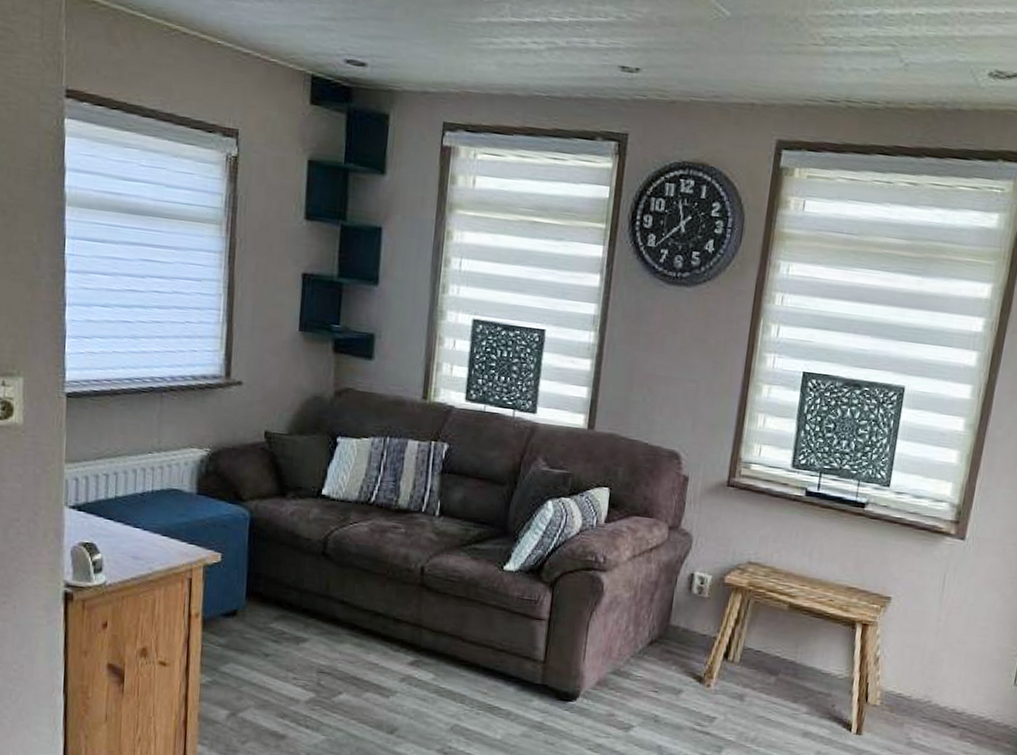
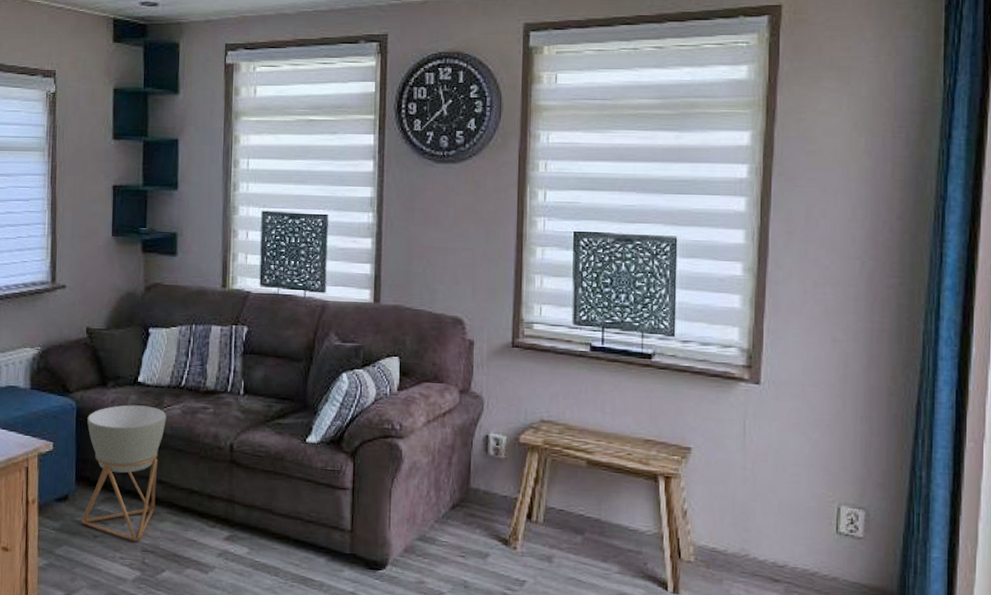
planter: none [251,518,352,663] -> present [82,405,166,542]

